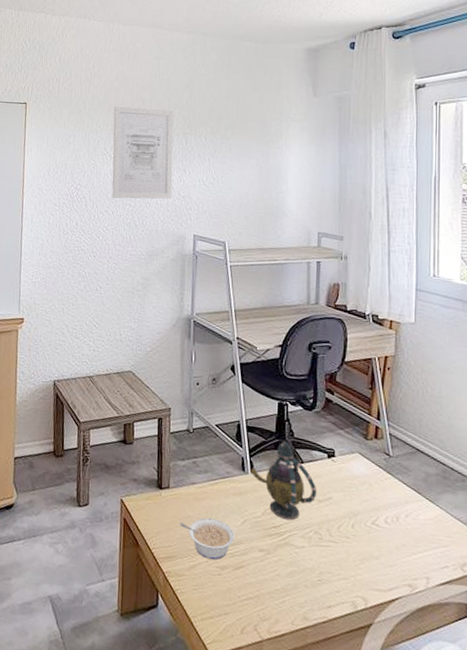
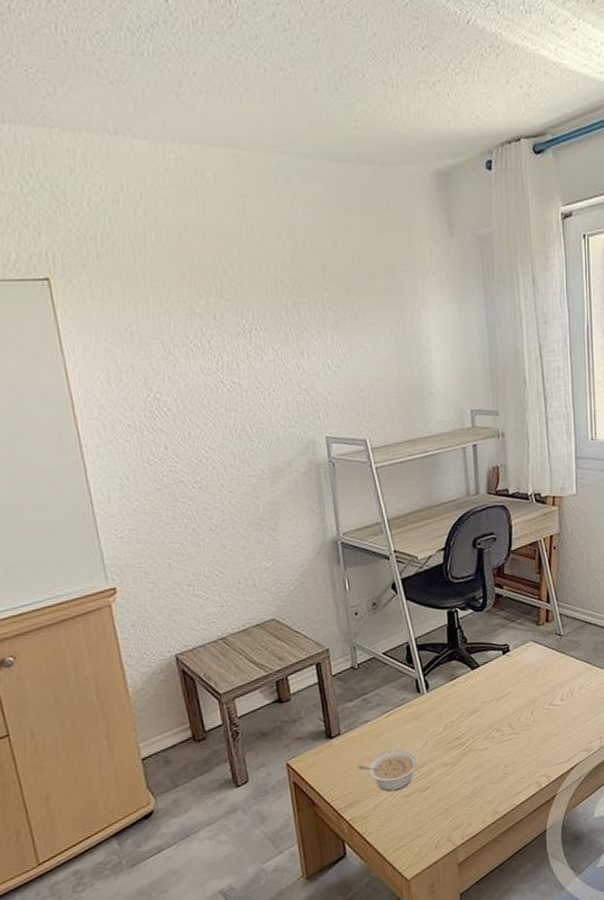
wall art: present [112,106,174,200] -> none [189,271,291,405]
teapot: present [249,441,317,521] -> none [424,649,496,728]

